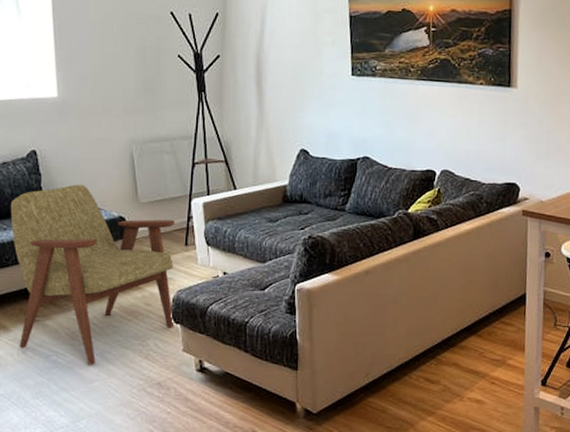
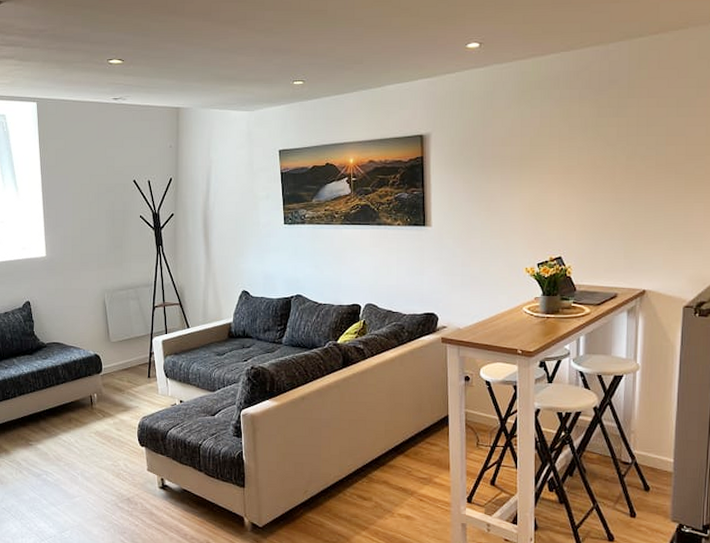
armchair: present [10,184,176,365] -> none [10,328,140,483]

